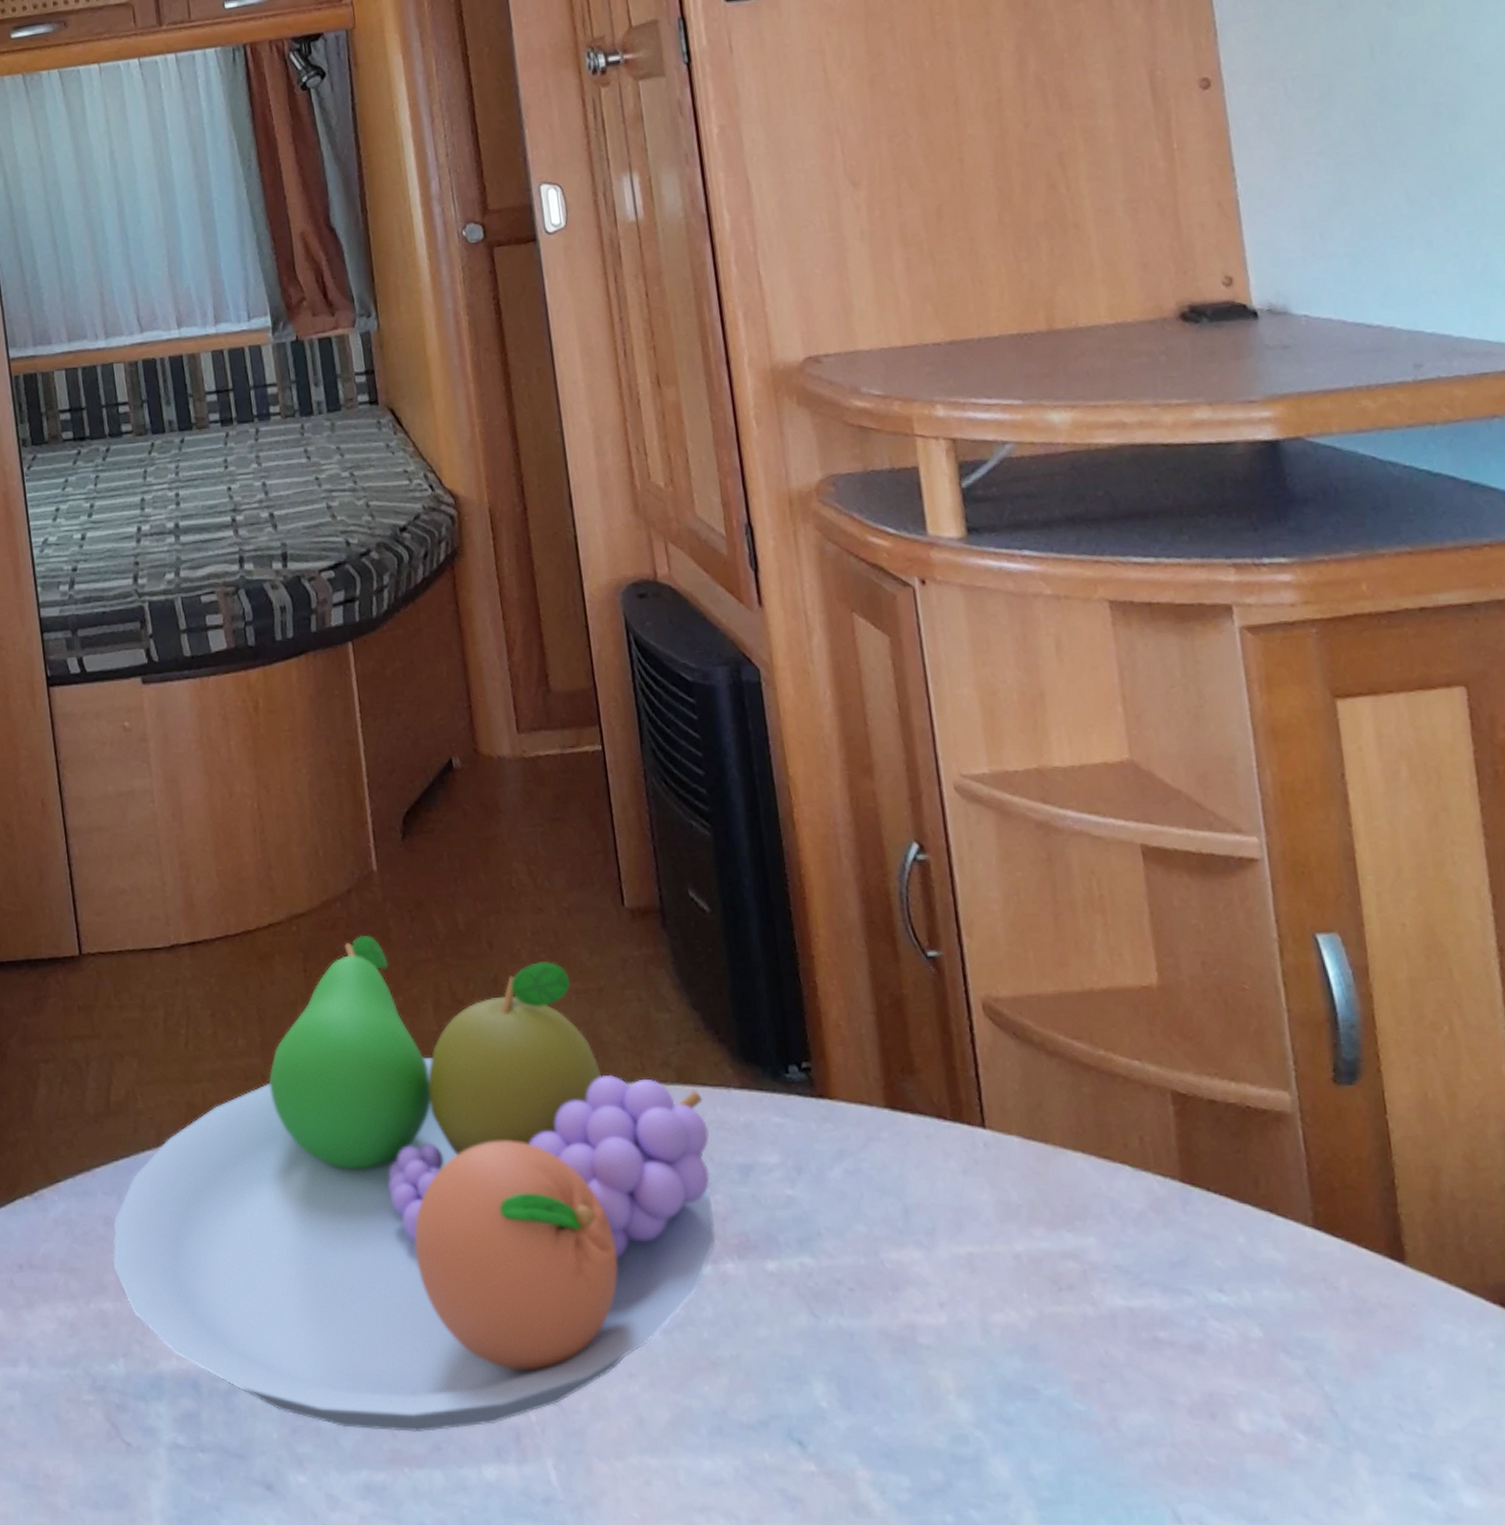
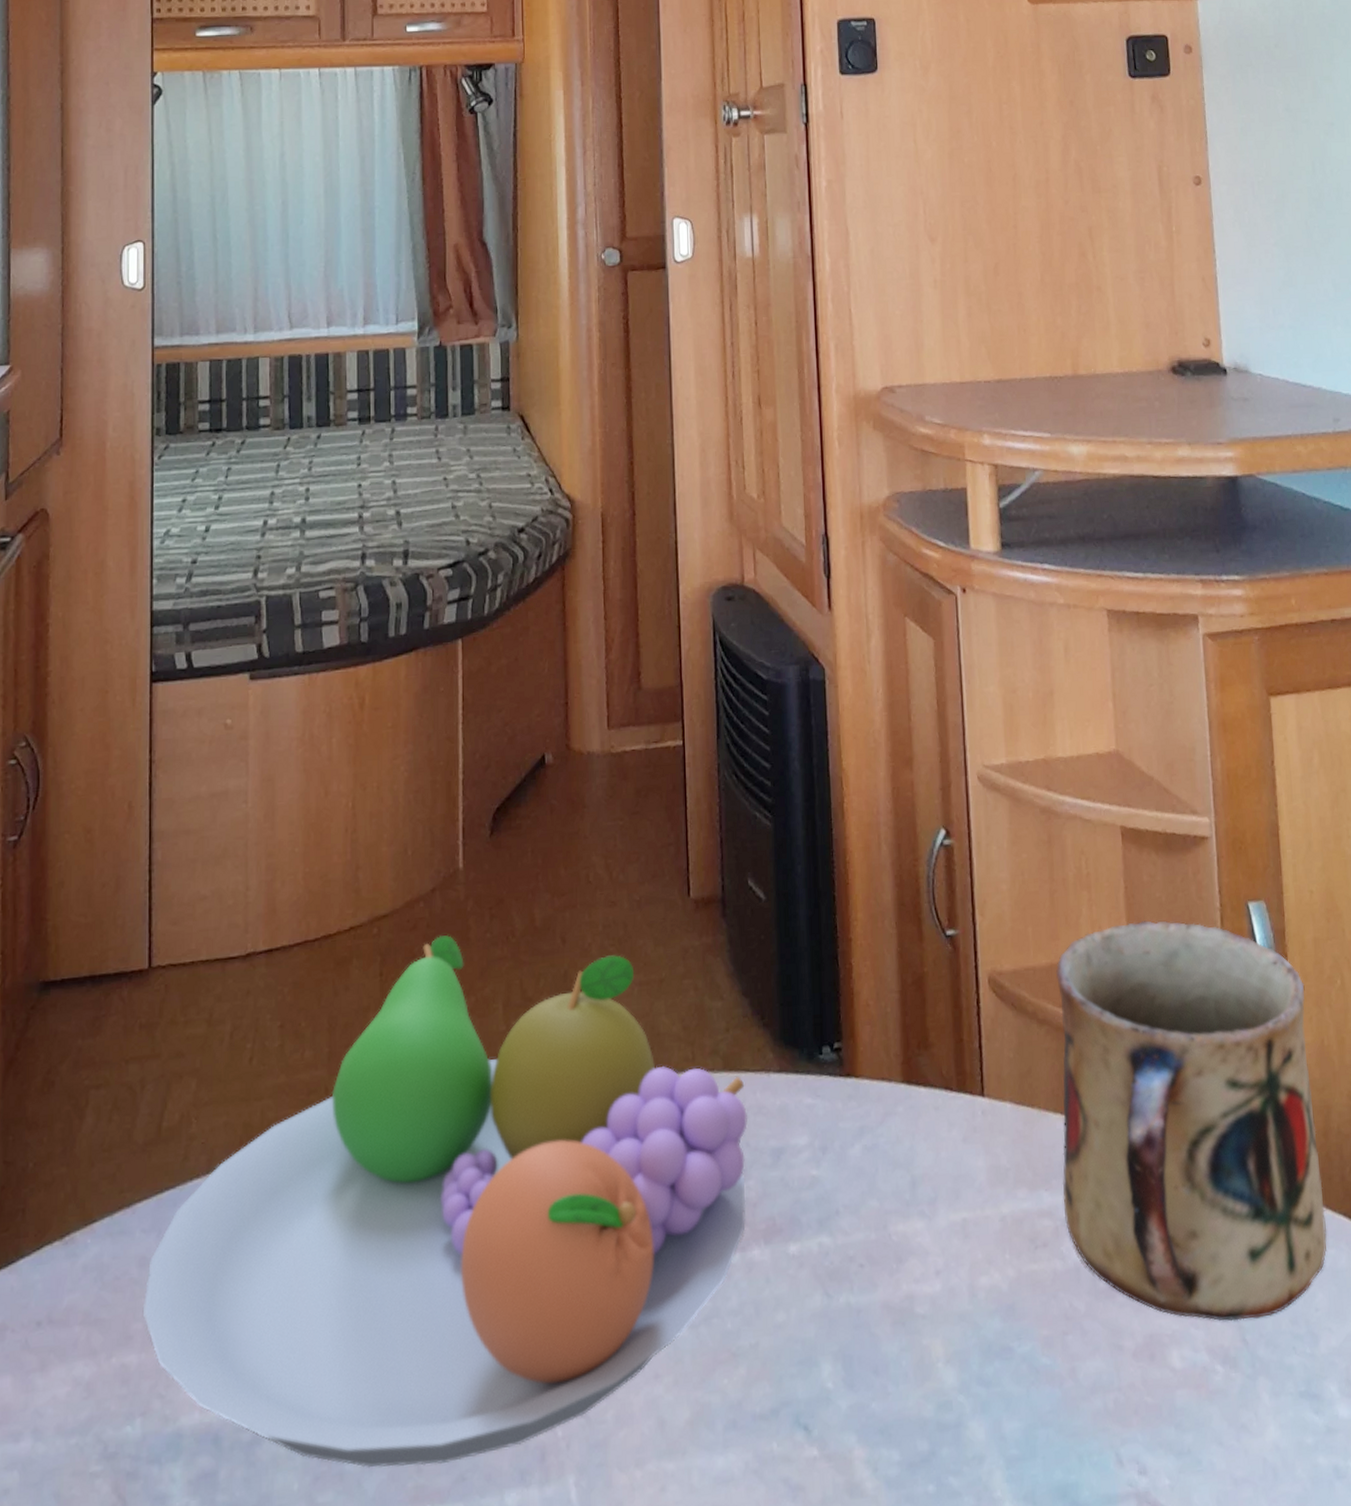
mug: none [1066,950,1441,1389] -> present [1055,920,1327,1321]

